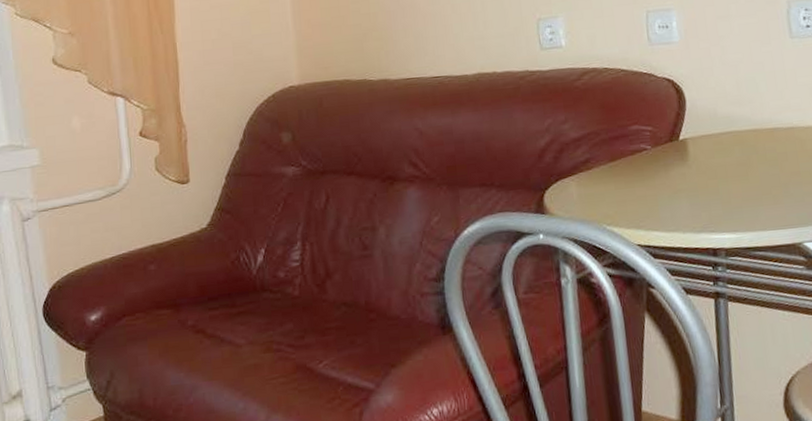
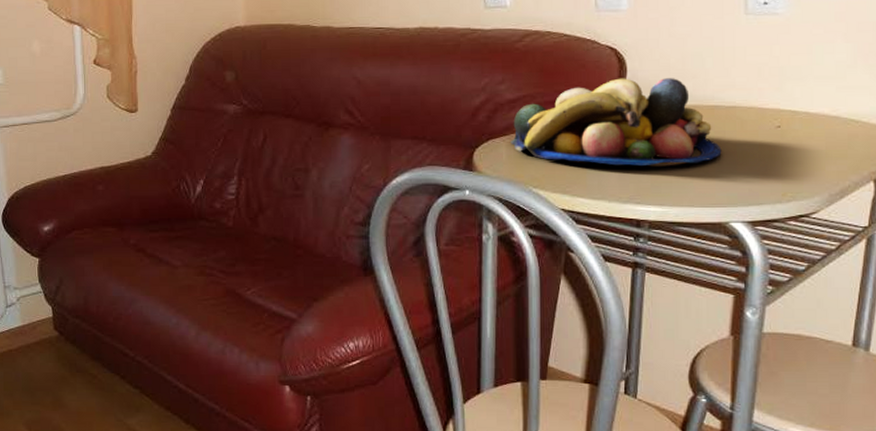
fruit bowl: none [578,104,787,196] -> present [509,78,722,167]

